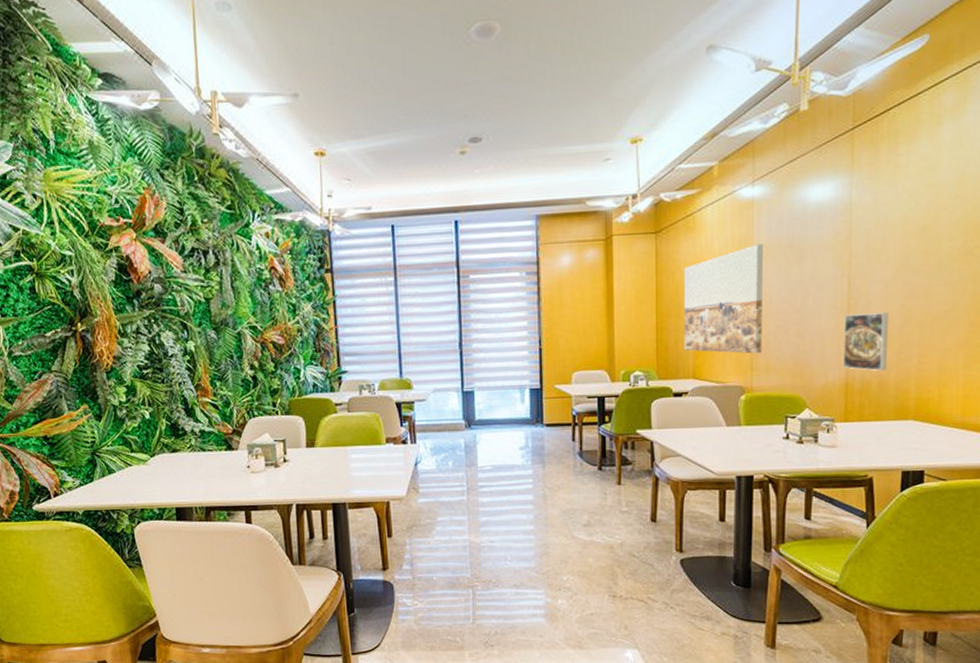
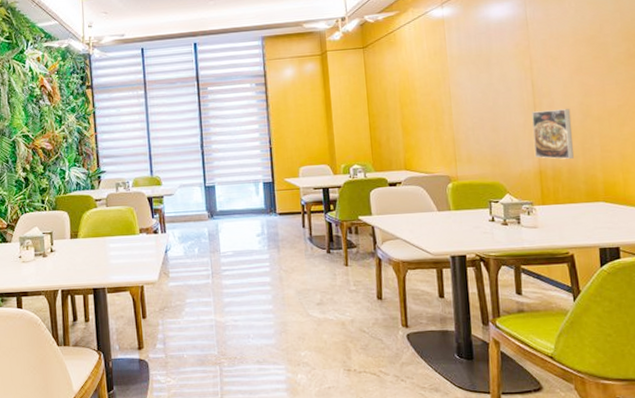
wall art: present [683,243,764,354] -> none [390,54,463,147]

